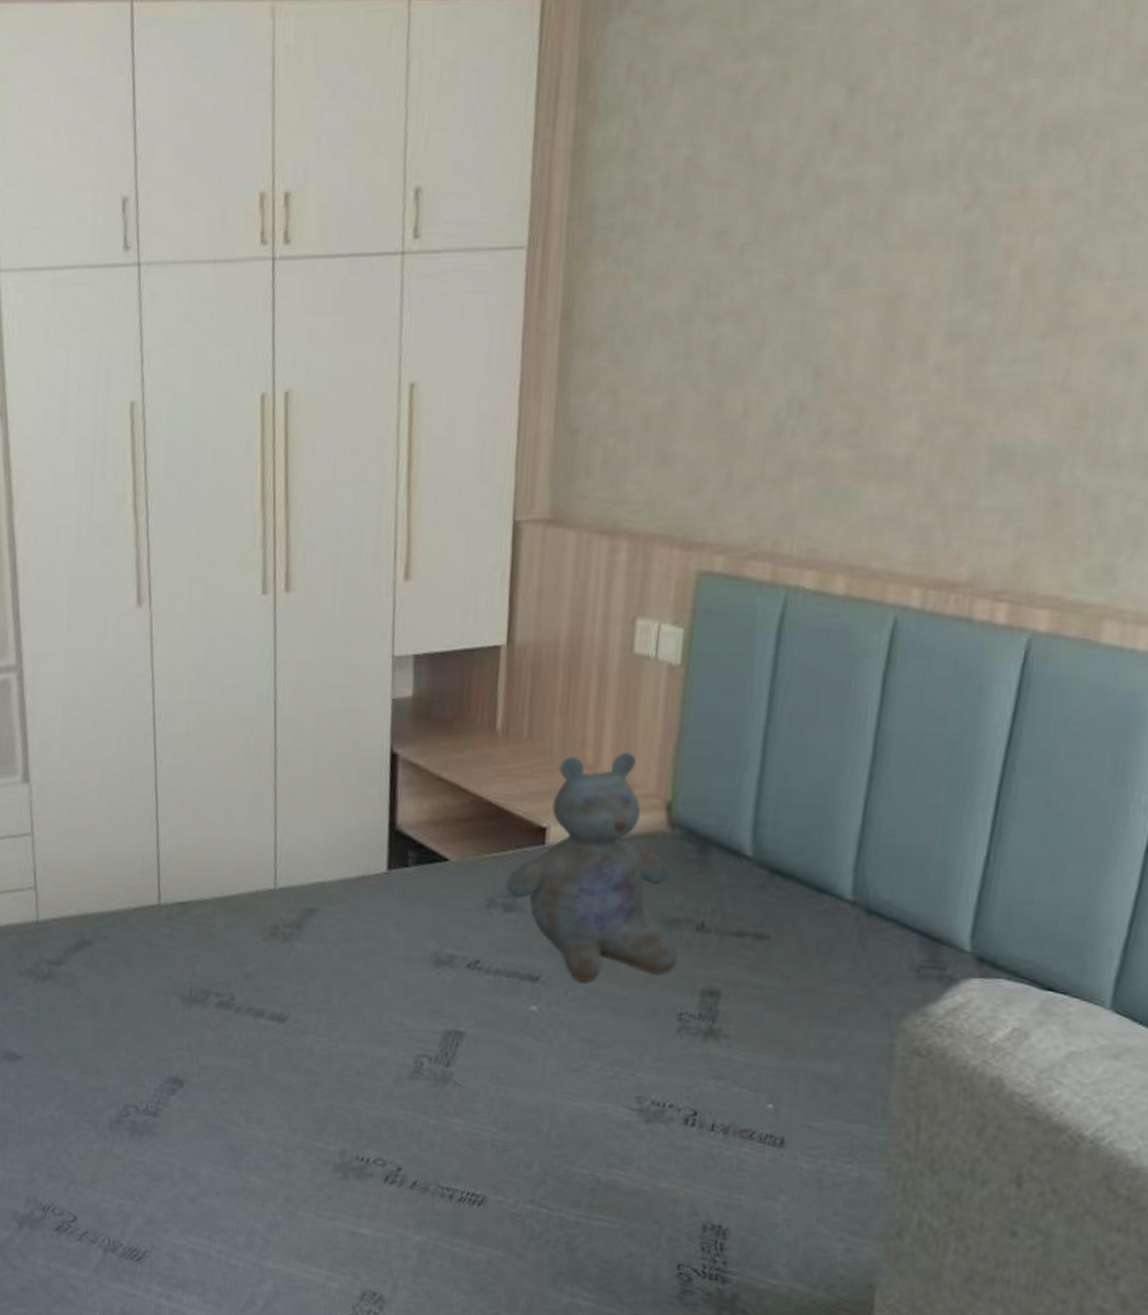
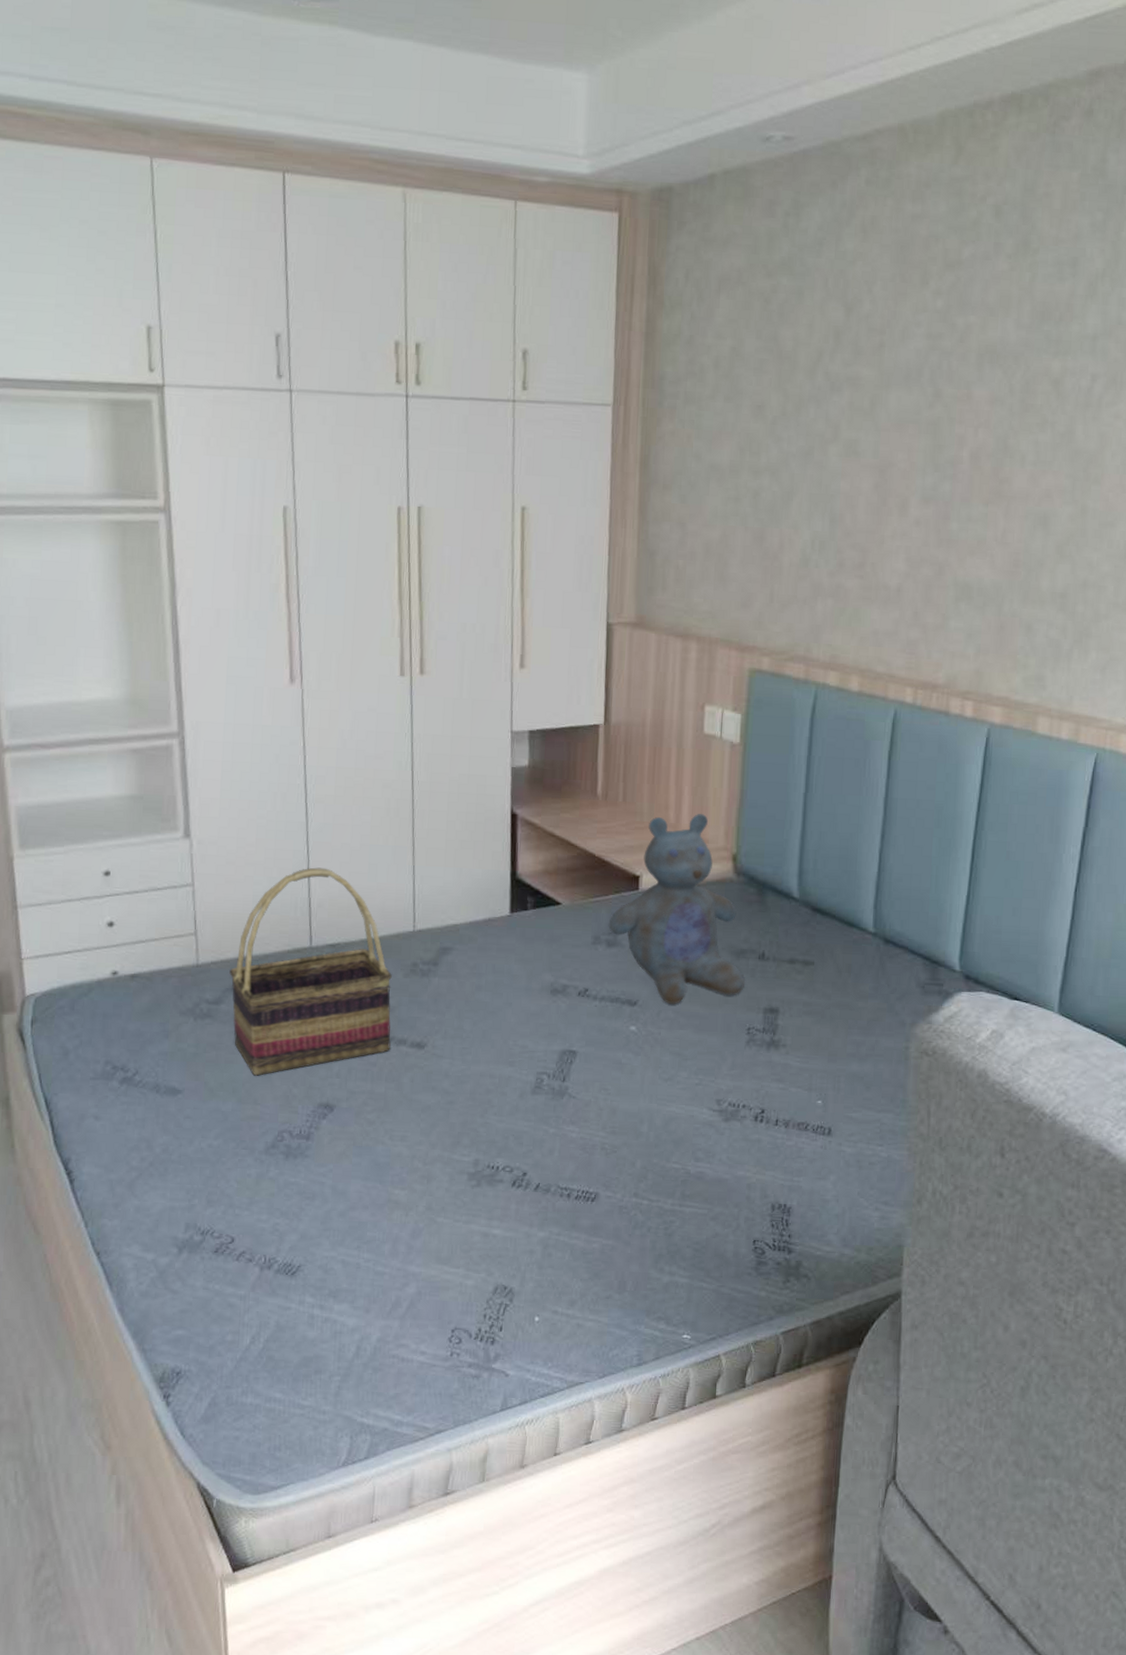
woven basket: none [71,815,249,1045] -> present [229,867,392,1076]

